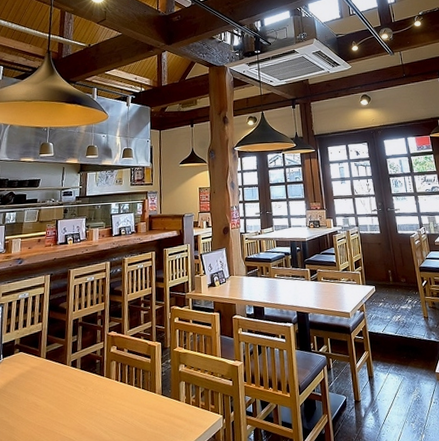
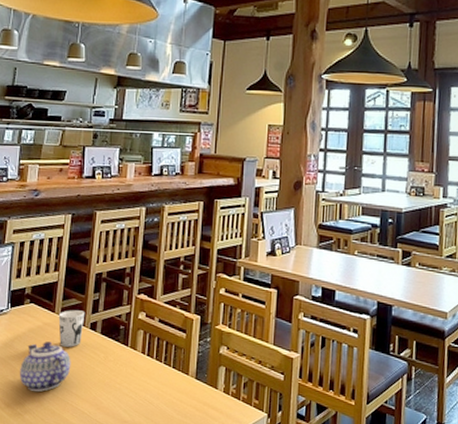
teapot: none [13,382,57,428] -> present [20,341,71,392]
cup: none [44,352,67,385] -> present [58,310,85,347]

